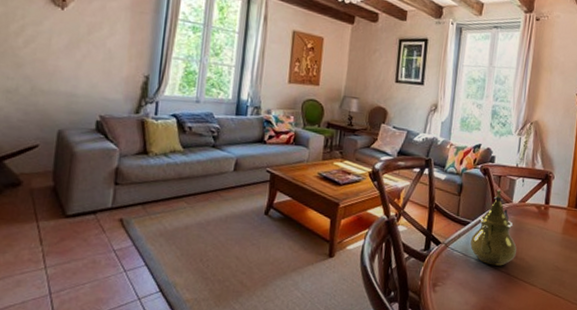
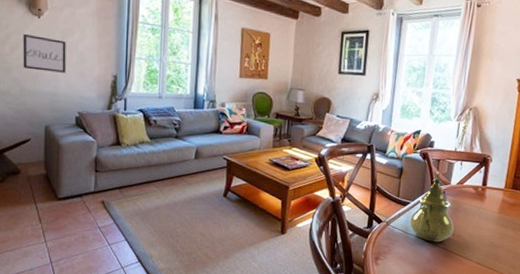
wall art: none [37,25,92,71] -> present [23,33,66,73]

